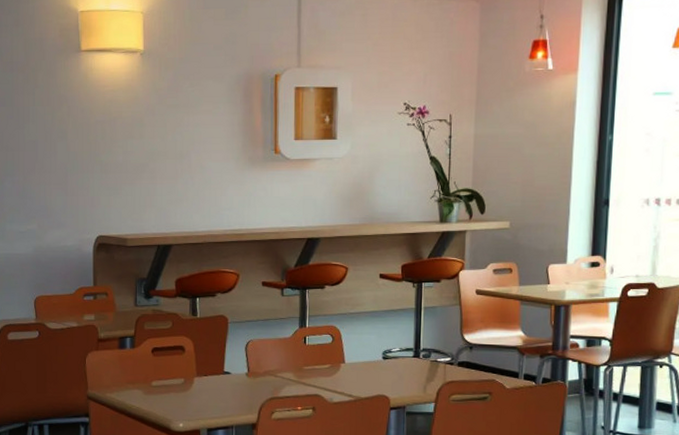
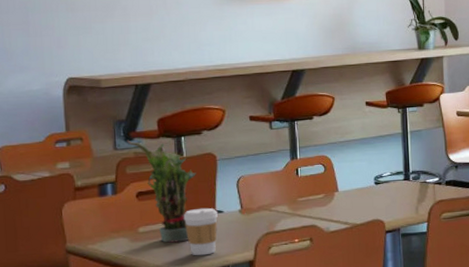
potted plant: none [147,297,208,399] -> present [127,140,196,243]
coffee cup: none [193,368,225,414] -> present [183,207,218,256]

